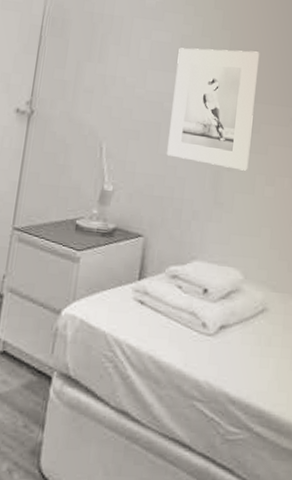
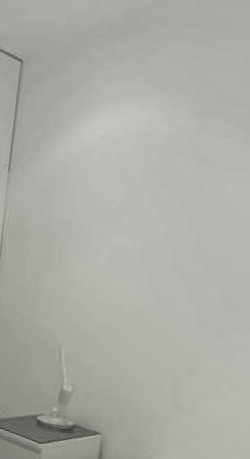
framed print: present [167,48,260,171] -> none [125,252,230,377]

